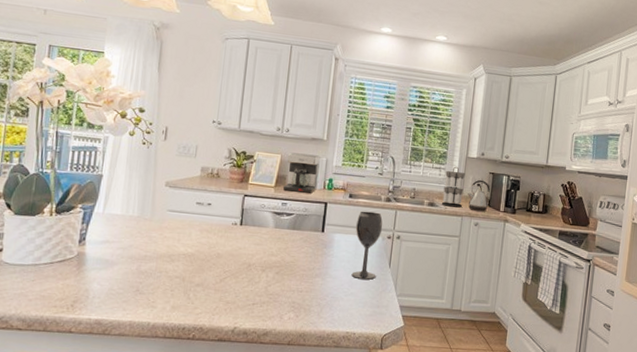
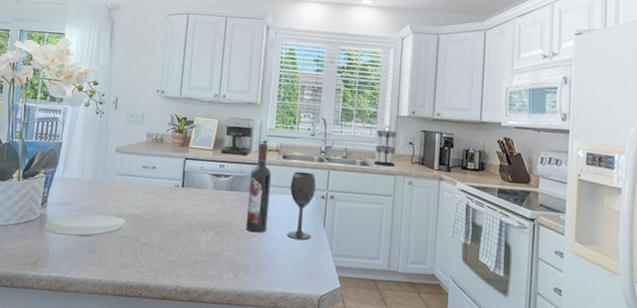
plate: none [83,252,179,277] -> present [44,213,127,237]
wine bottle: none [308,180,337,273] -> present [245,142,272,233]
kettle: present [467,179,490,212] -> none [400,138,423,171]

